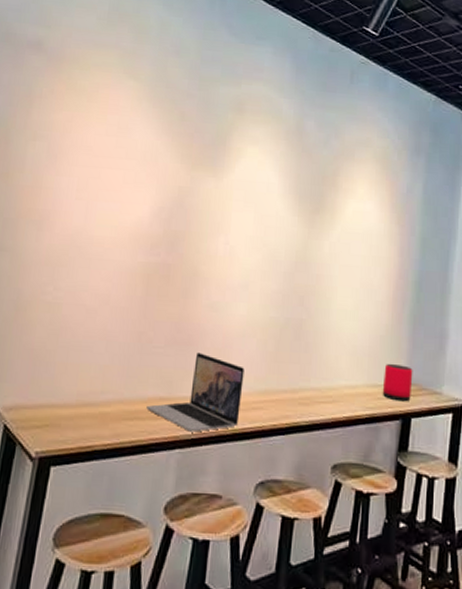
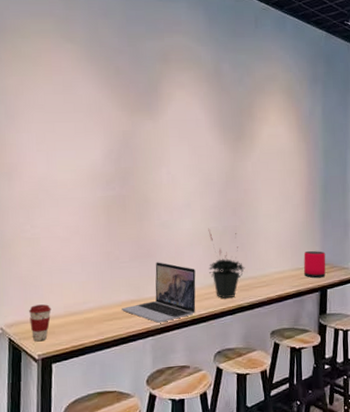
coffee cup: none [32,387,62,435] -> present [29,304,52,342]
potted plant: none [261,317,308,413] -> present [208,228,246,299]

